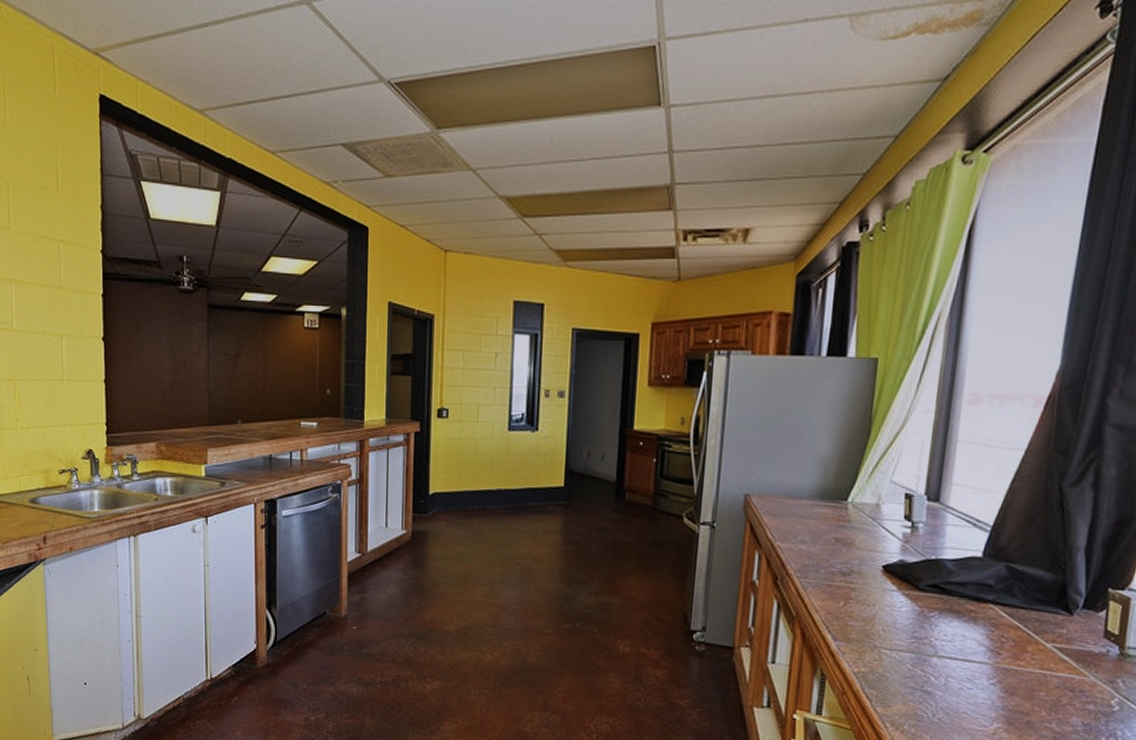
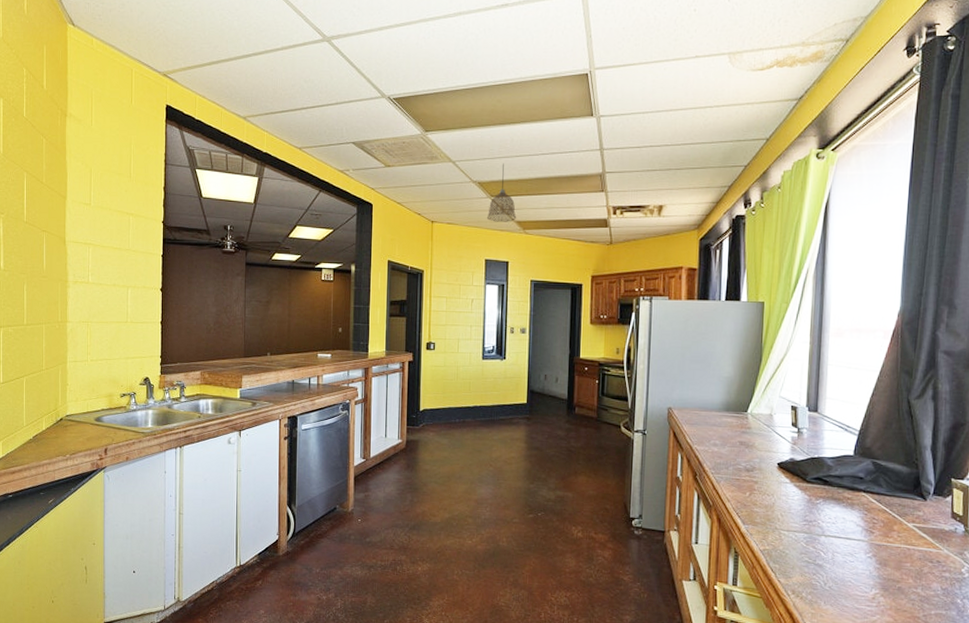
pendant lamp: none [516,171,556,251] -> present [486,163,517,222]

